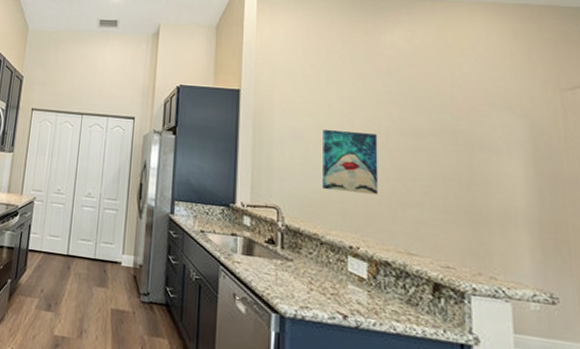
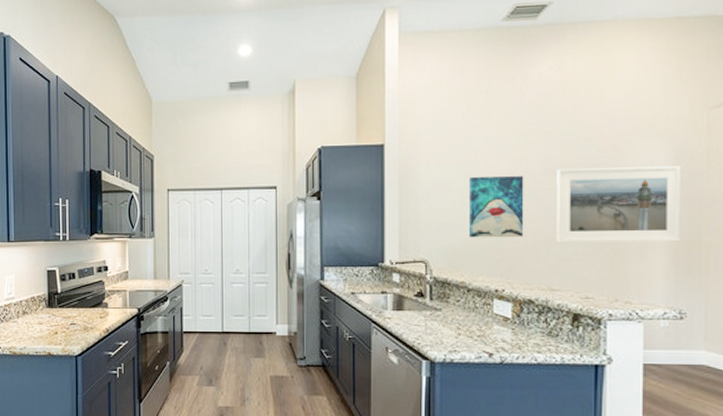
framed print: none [410,132,545,219] -> present [557,166,681,243]

